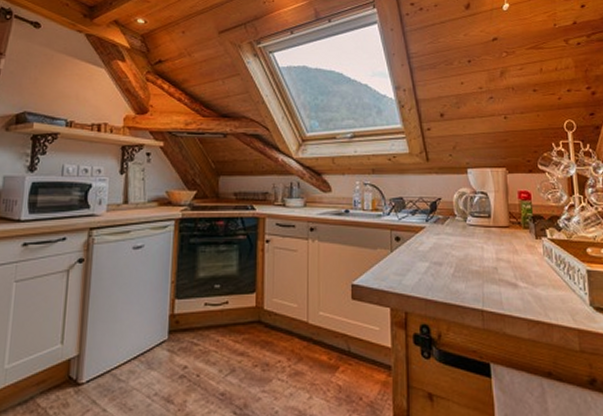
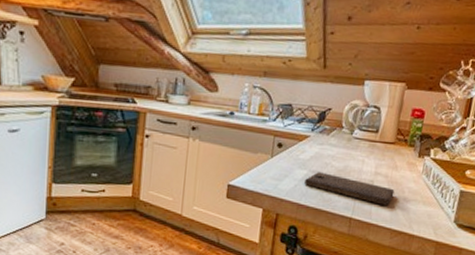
cutting board: none [427,263,521,293] -> present [303,172,395,206]

